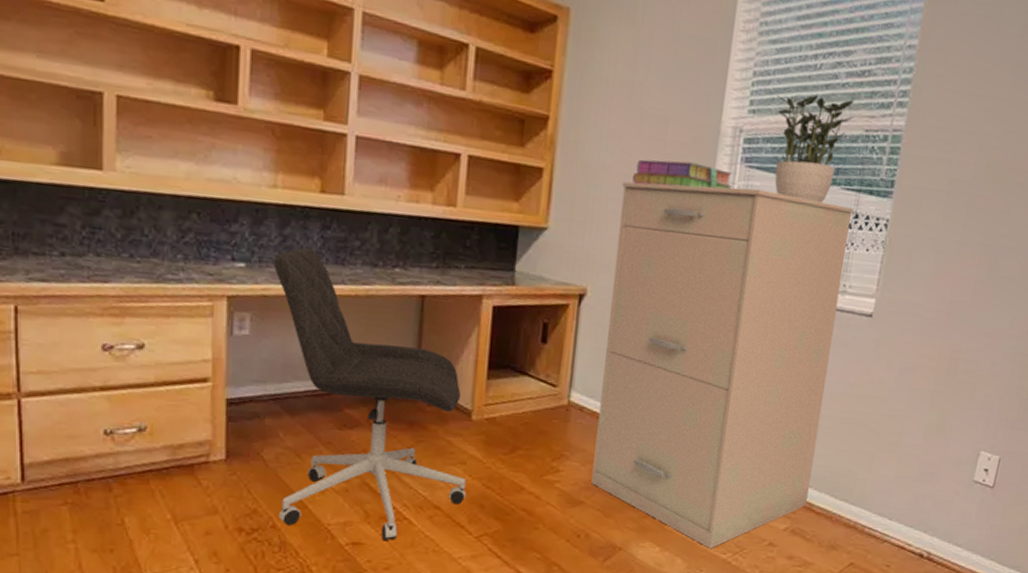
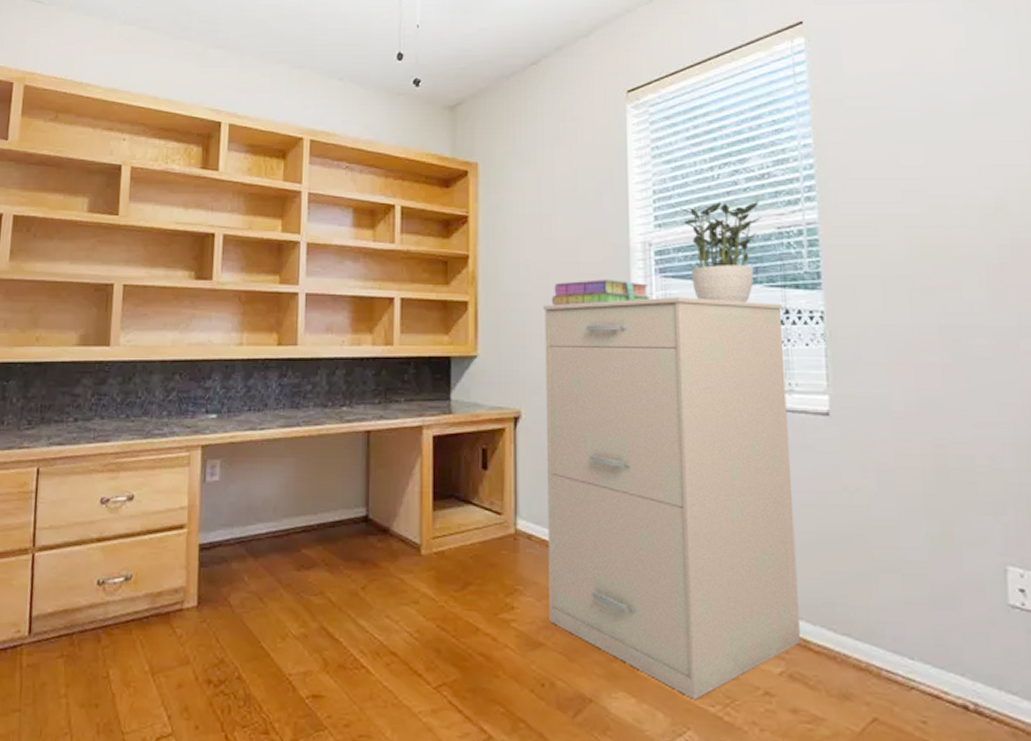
office chair: present [273,248,467,541] -> none [239,396,421,694]

